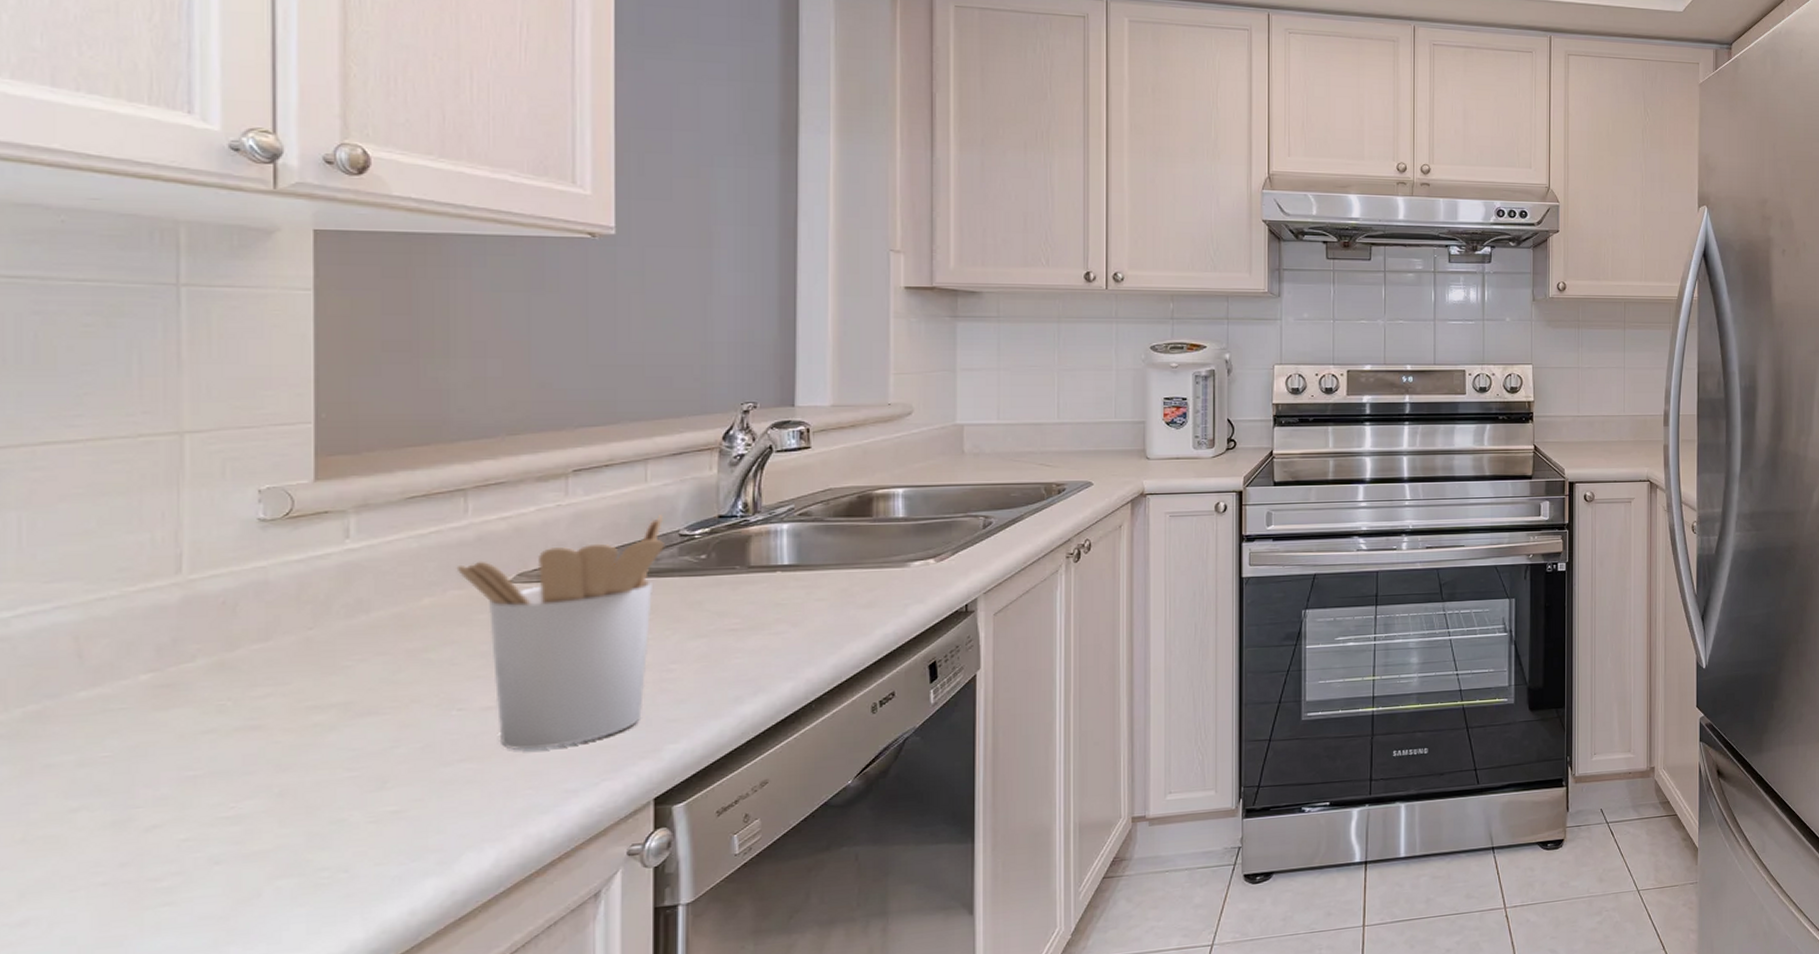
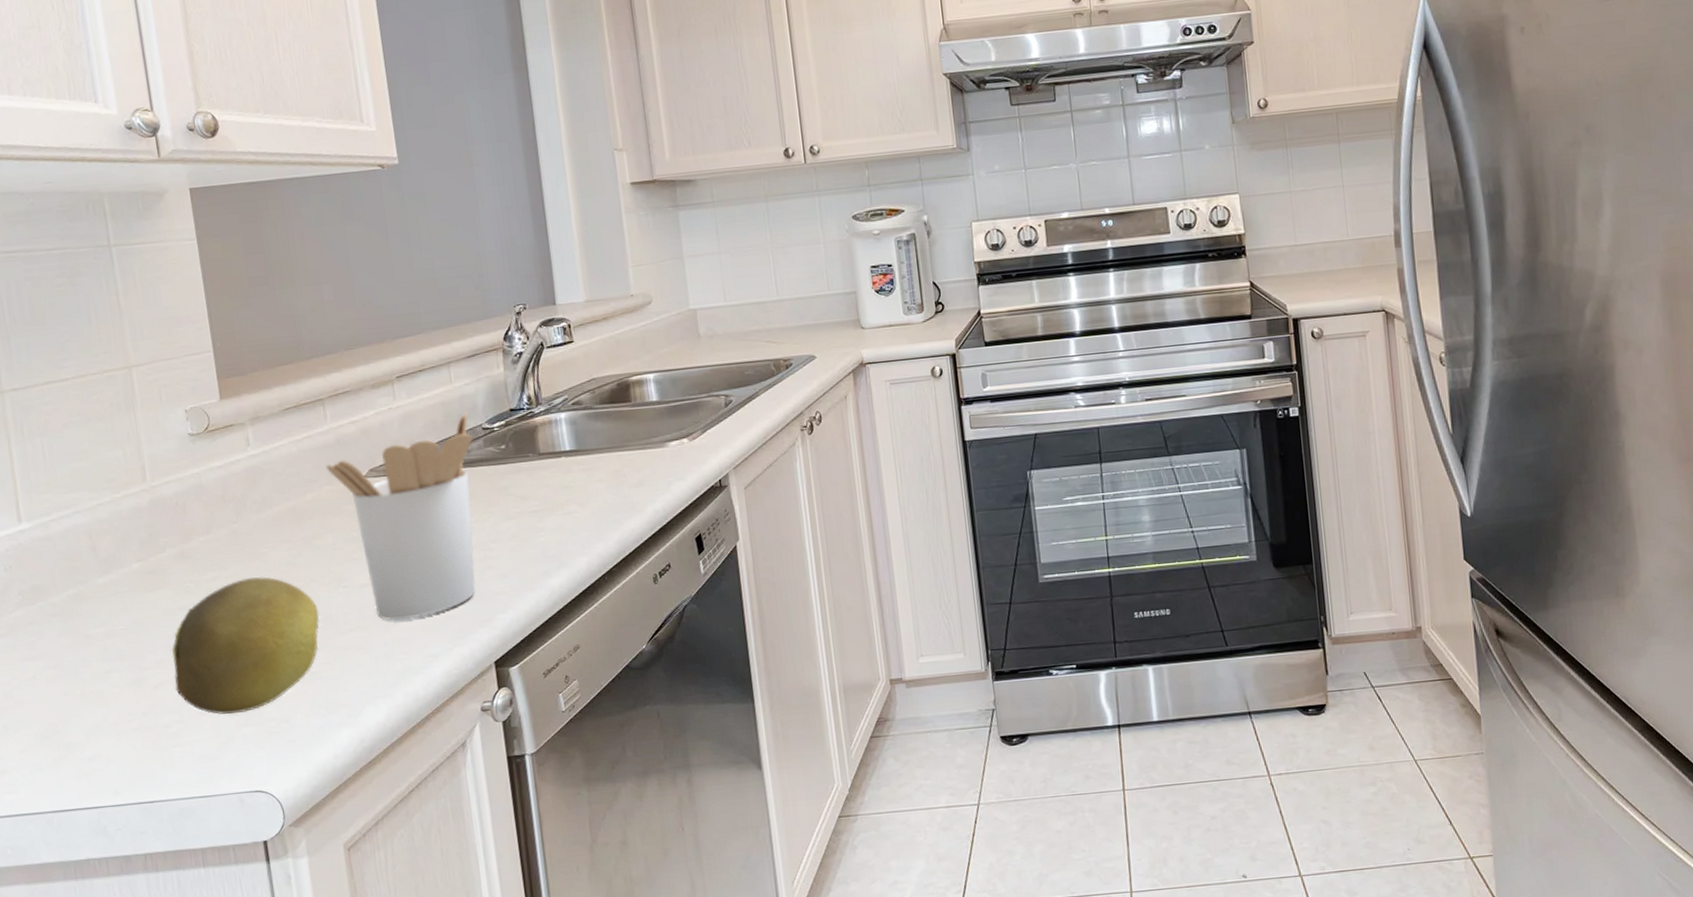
fruit: none [179,695,417,864] -> present [171,577,320,715]

